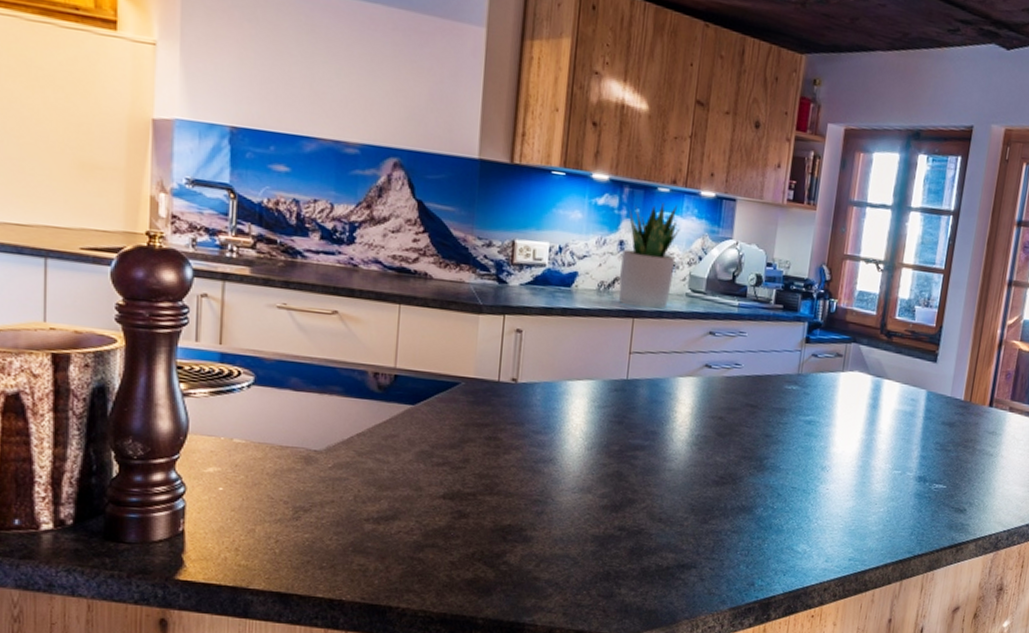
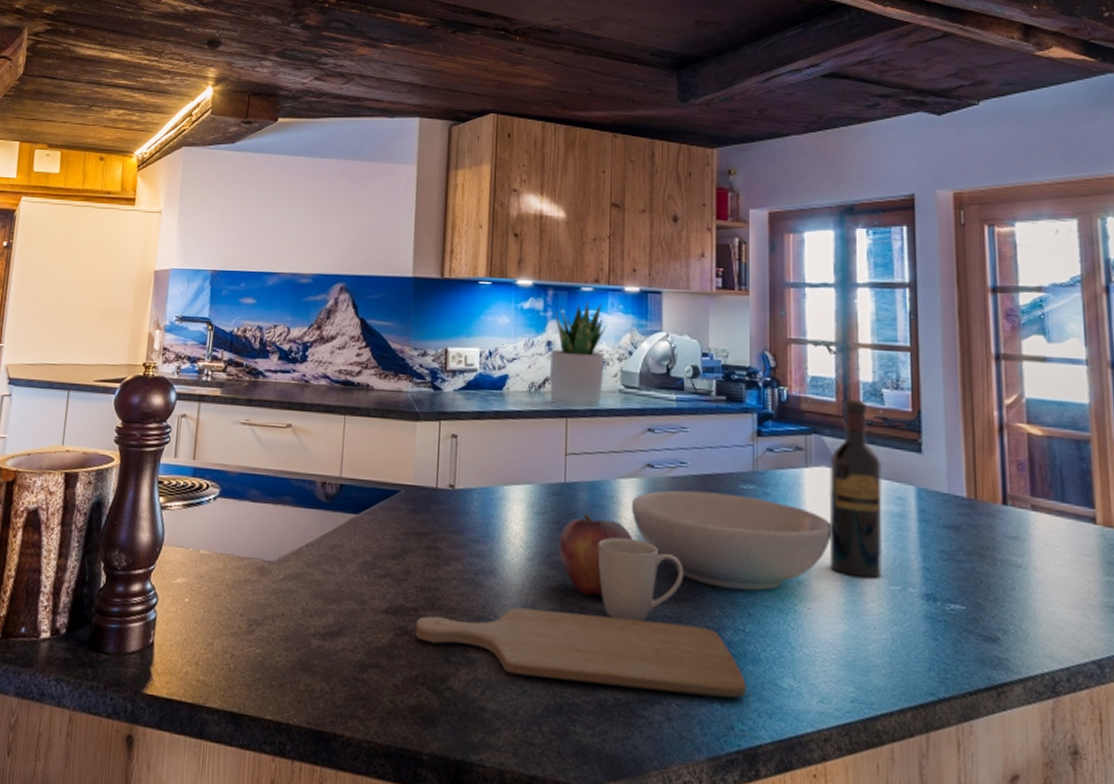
chopping board: none [473,491,769,561] -> present [415,607,746,699]
fruit: none [616,408,686,482] -> present [558,513,633,597]
mug: none [651,430,728,502] -> present [597,537,684,622]
bowl: none [686,388,856,476] -> present [631,490,832,591]
wine bottle: none [849,313,904,464] -> present [828,399,883,578]

